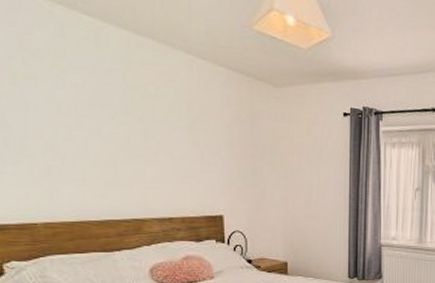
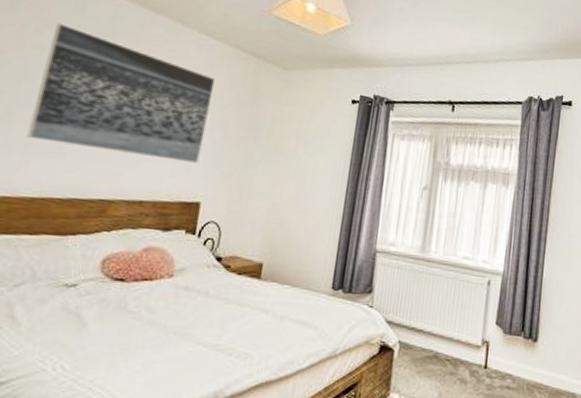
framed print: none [40,51,214,181] -> present [26,23,216,163]

